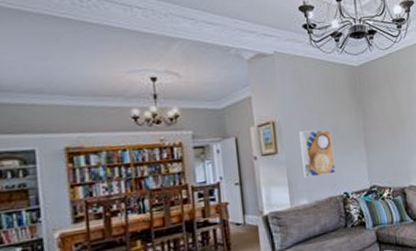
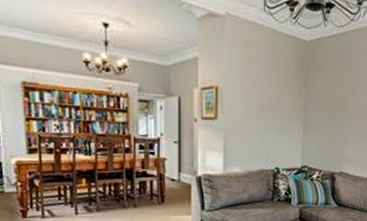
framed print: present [299,130,336,178] -> none [240,100,272,148]

